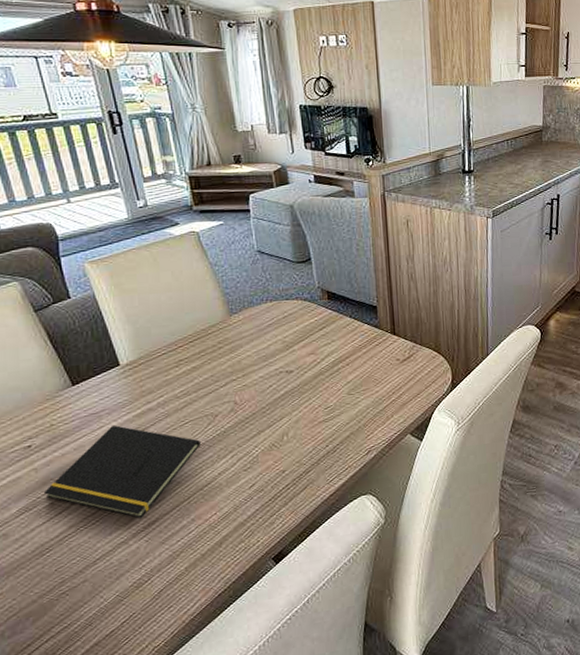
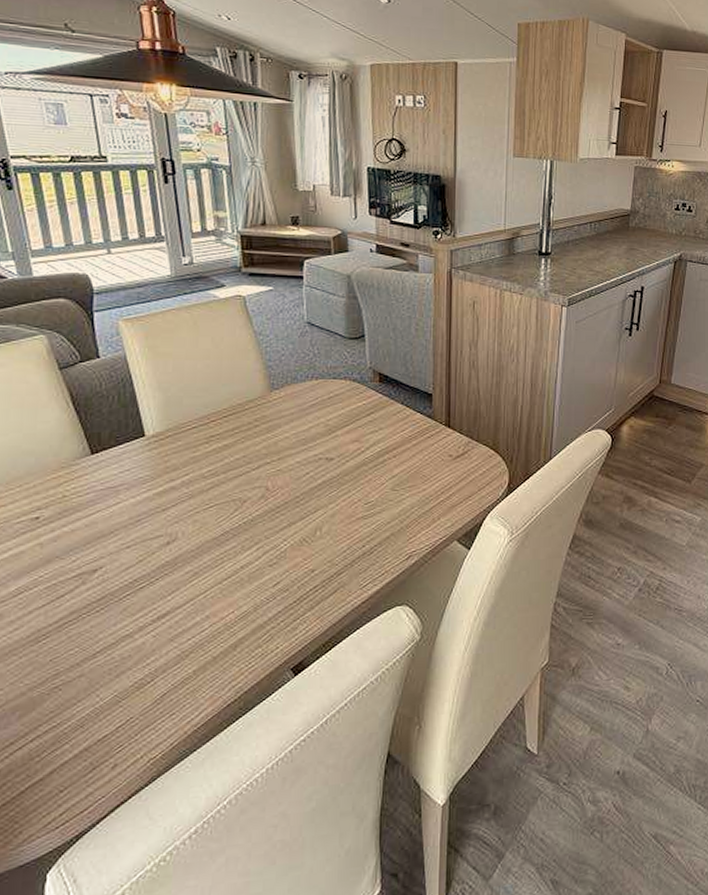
notepad: present [43,424,201,518] -> none [46,502,224,610]

